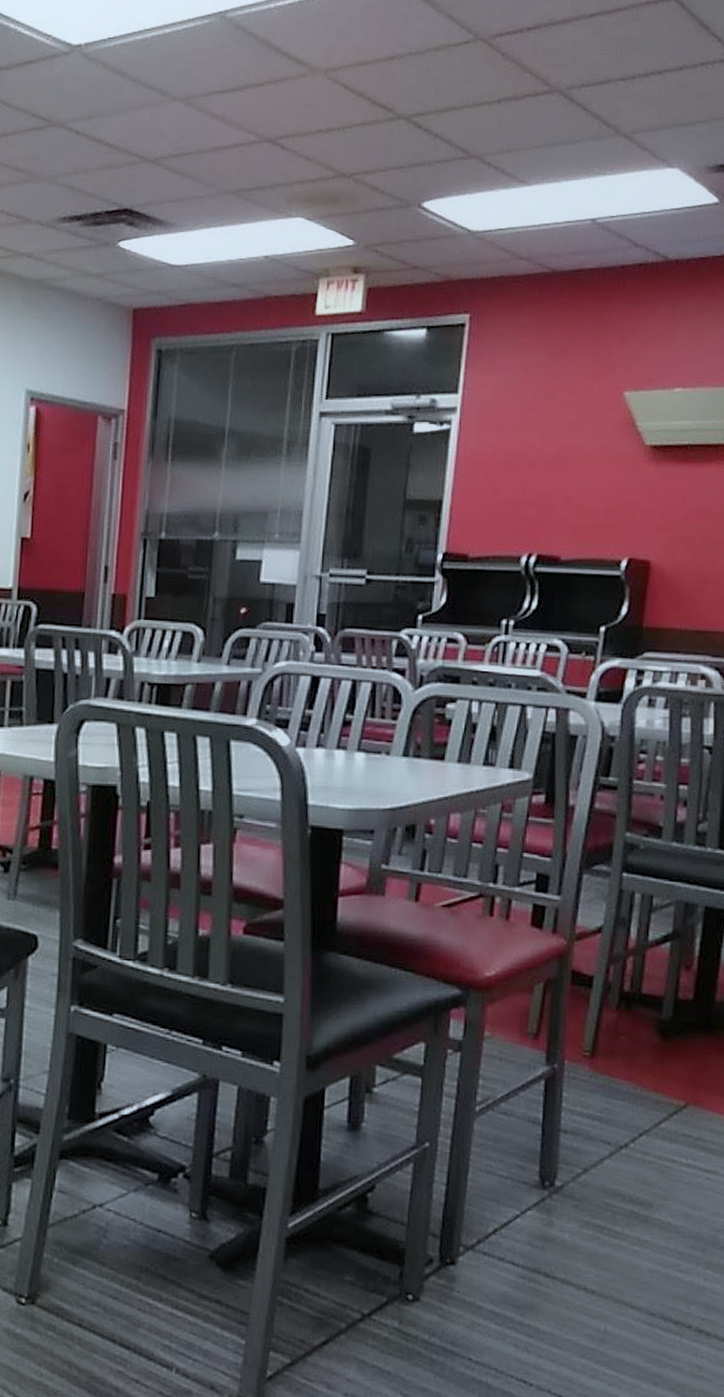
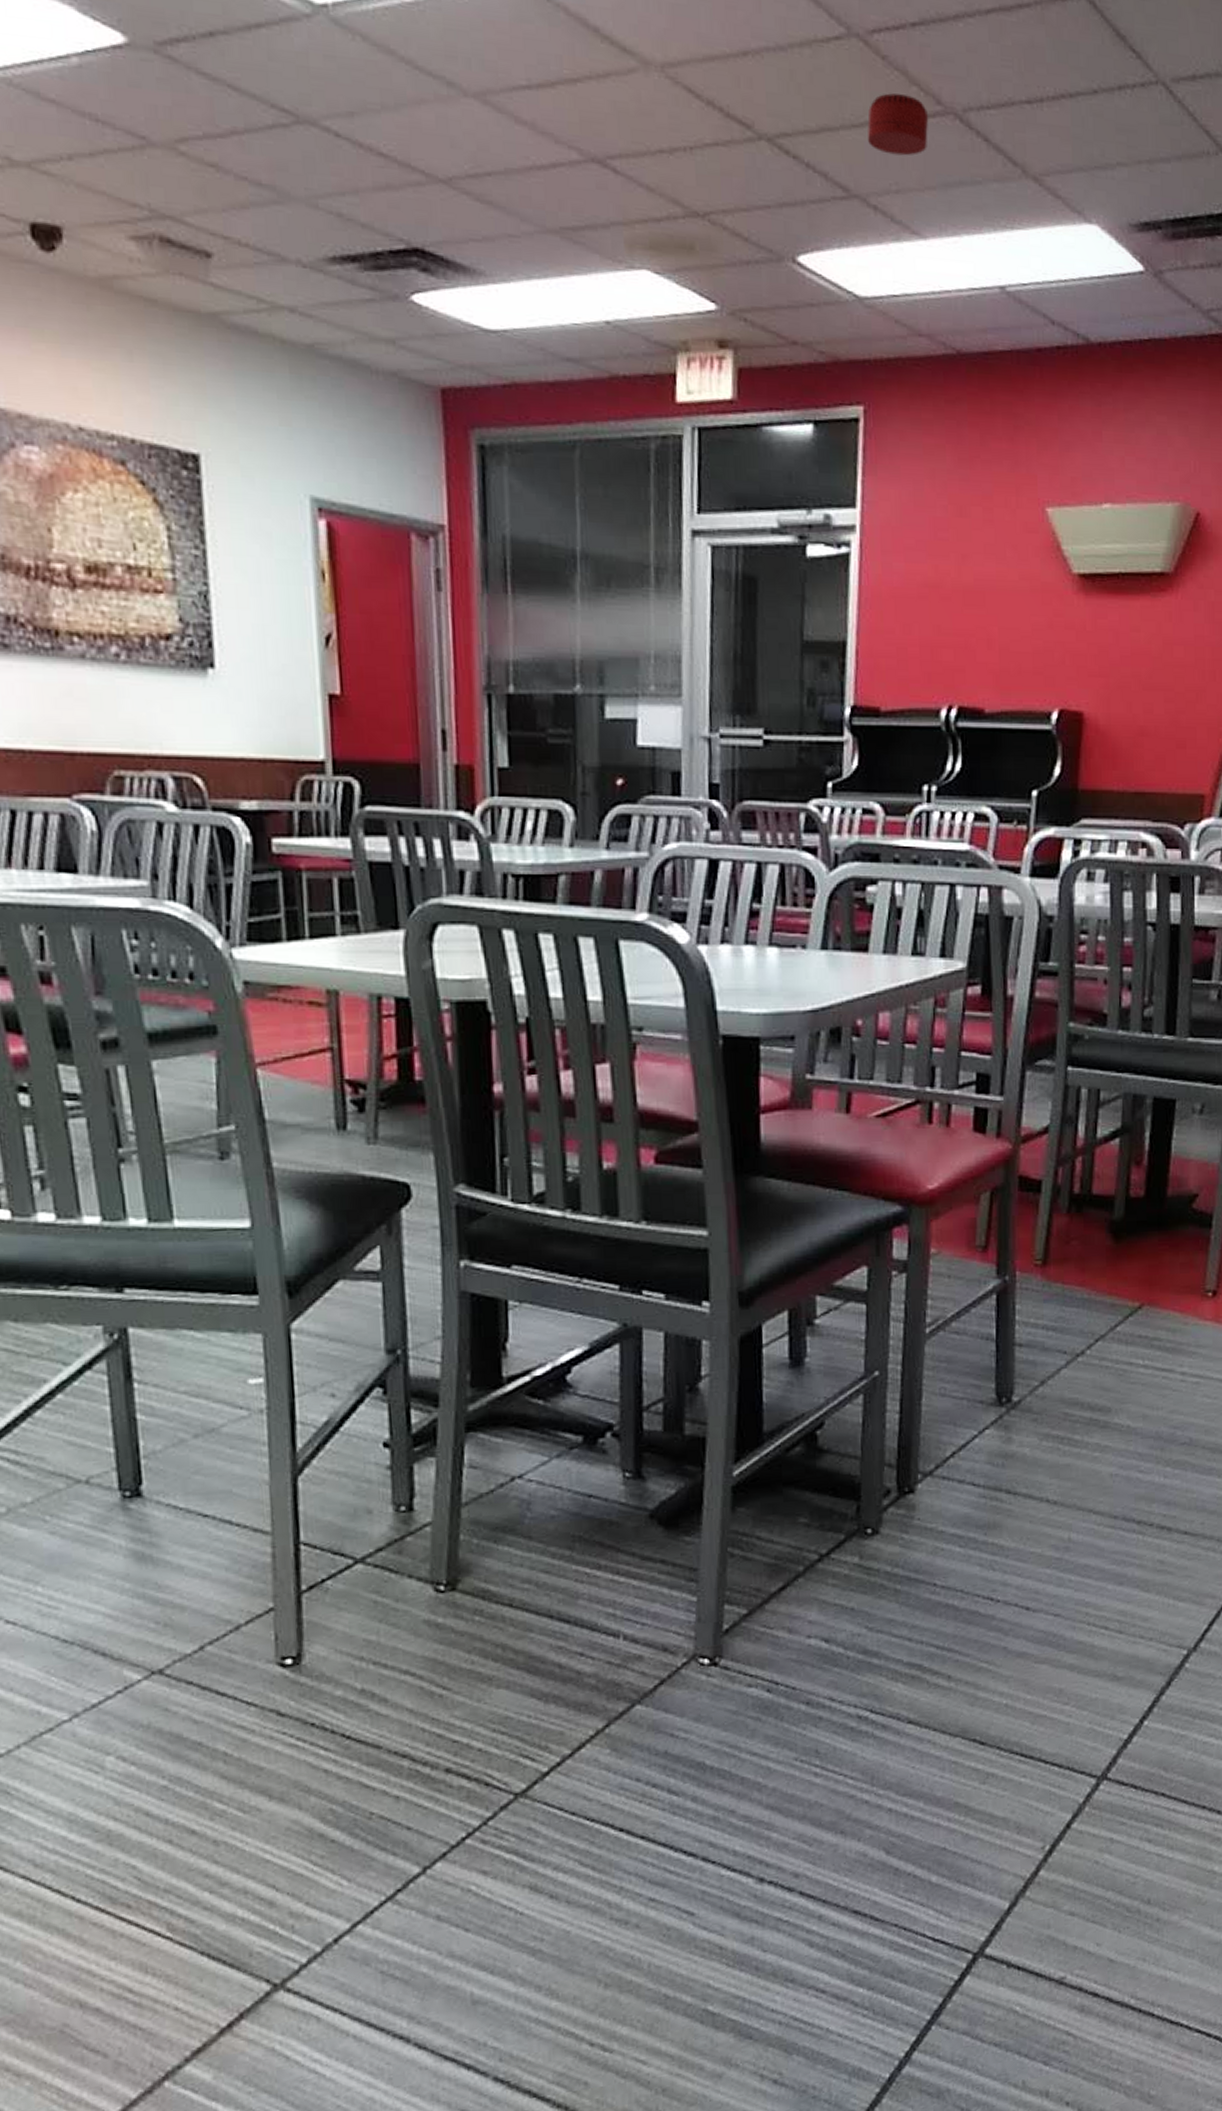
smoke detector: none [487,79,538,125] -> present [867,93,929,156]

